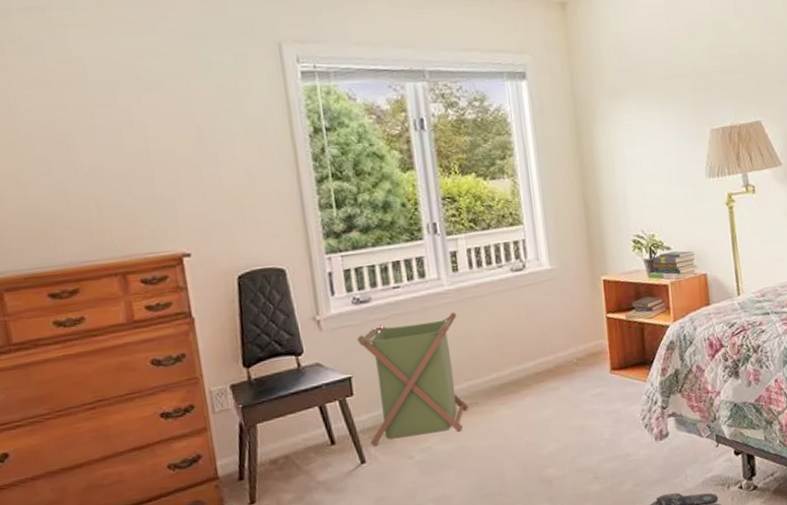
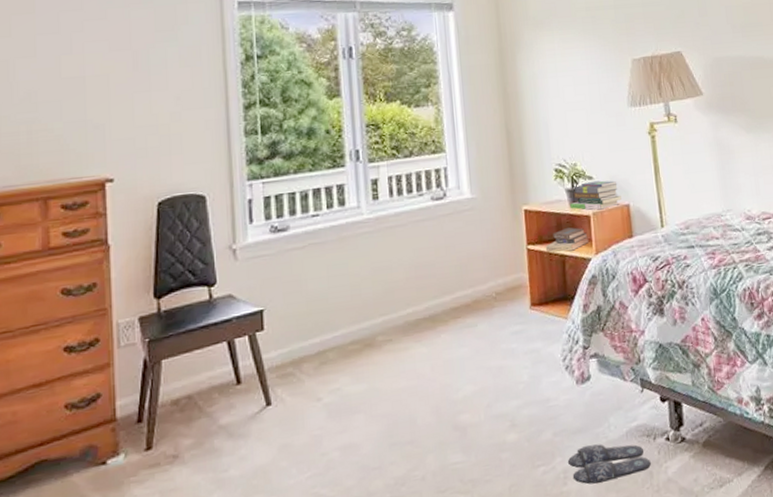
laundry basket: present [356,312,468,446] -> none [271,241,382,386]

